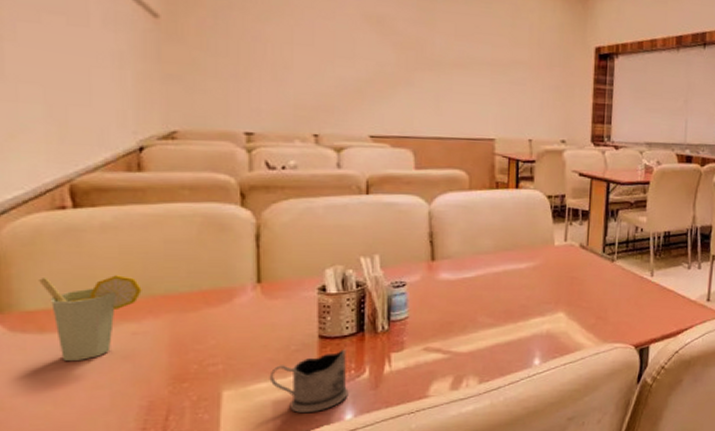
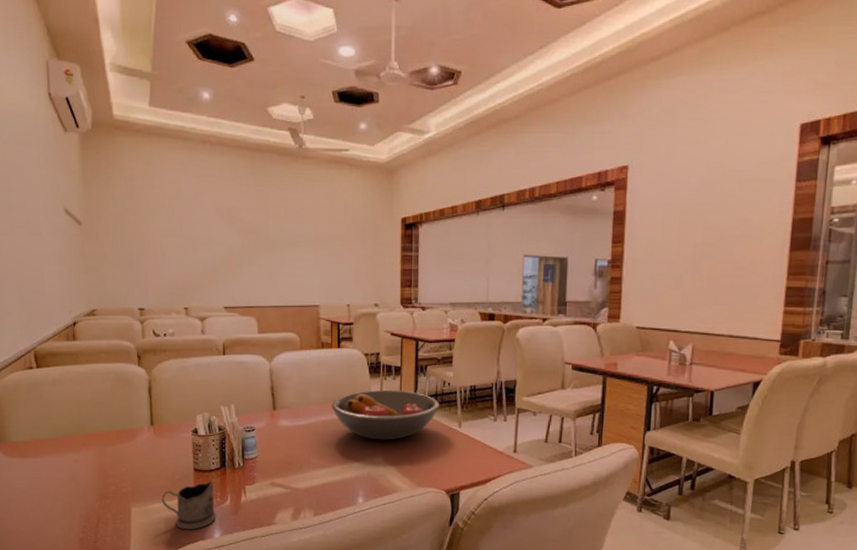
cup: present [39,275,142,361] -> none [19,417,79,479]
fruit bowl: none [505,236,631,293] -> present [331,389,439,441]

